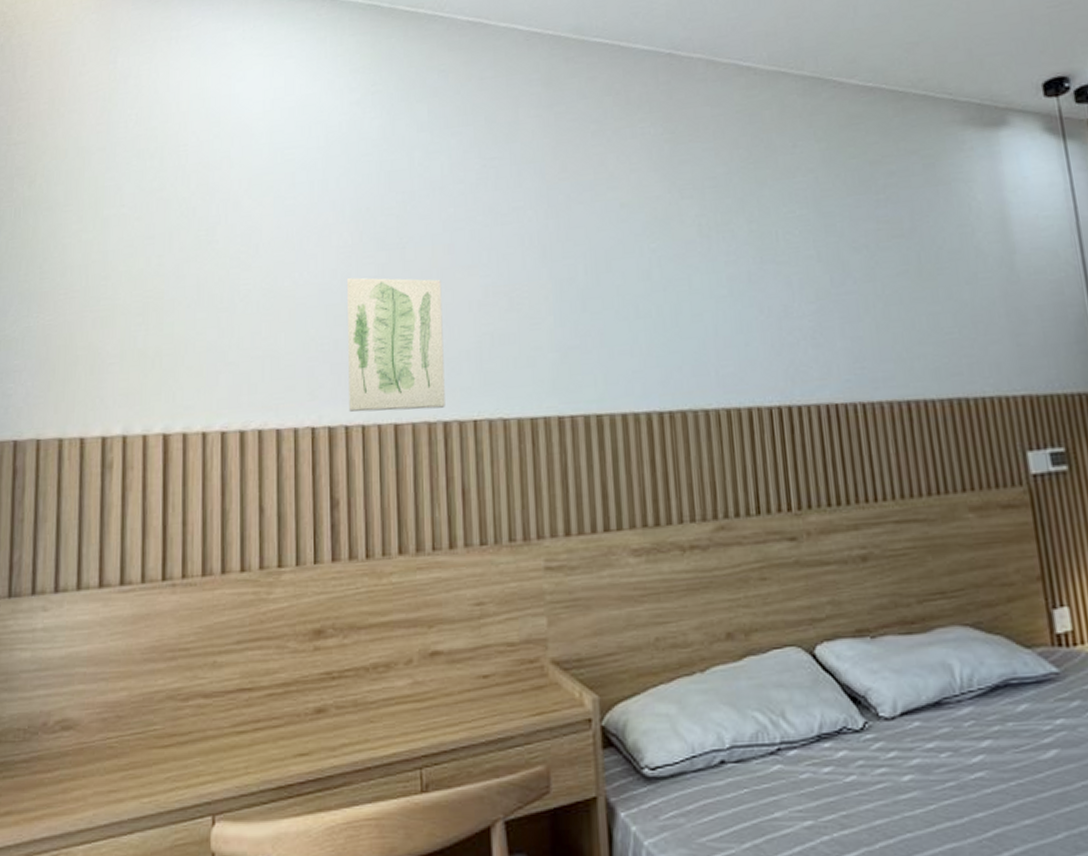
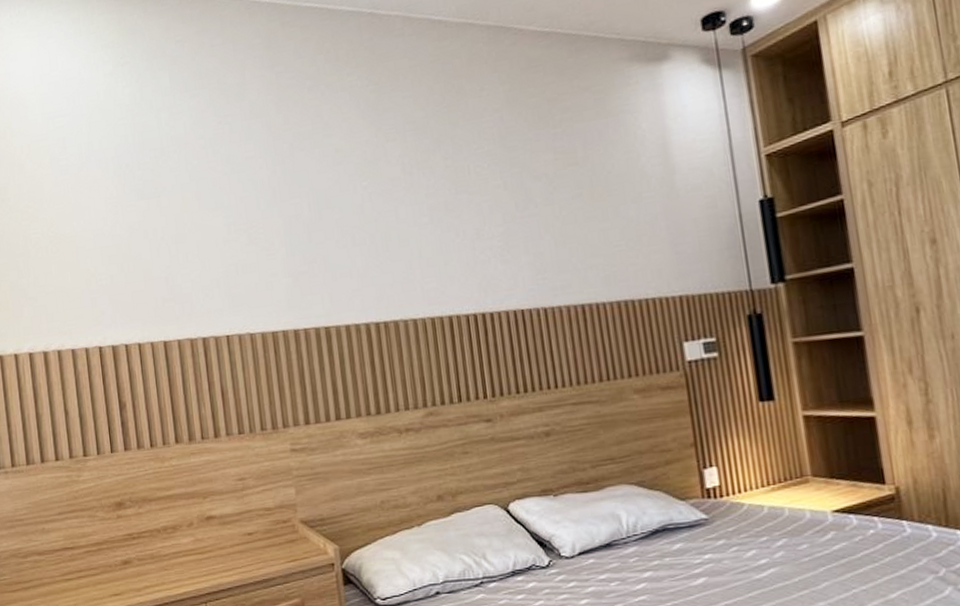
wall art: present [346,277,445,412] -> none [115,221,203,333]

